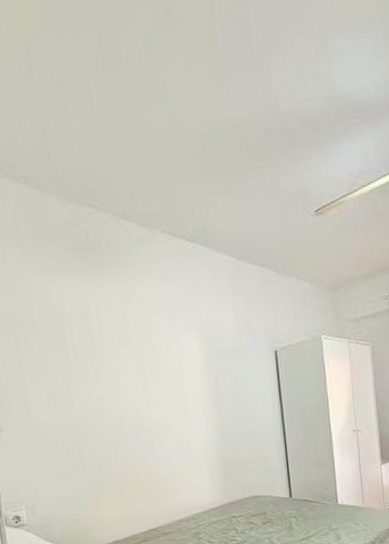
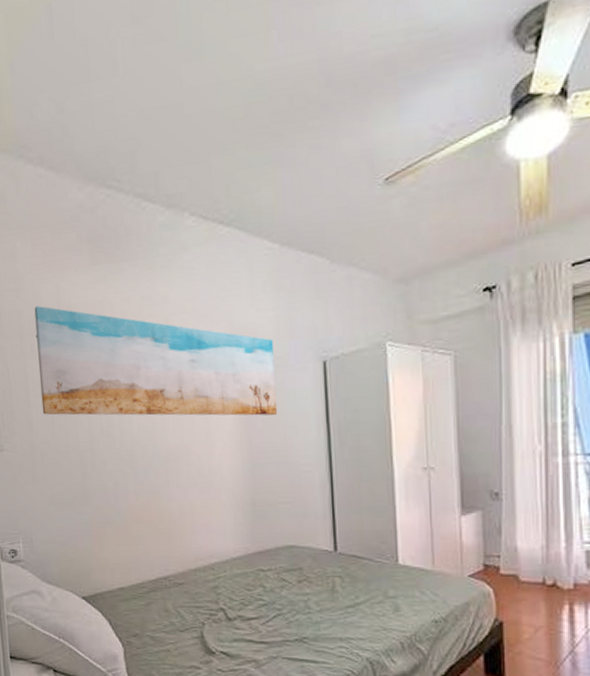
wall art: none [26,305,241,399] -> present [34,306,278,416]

